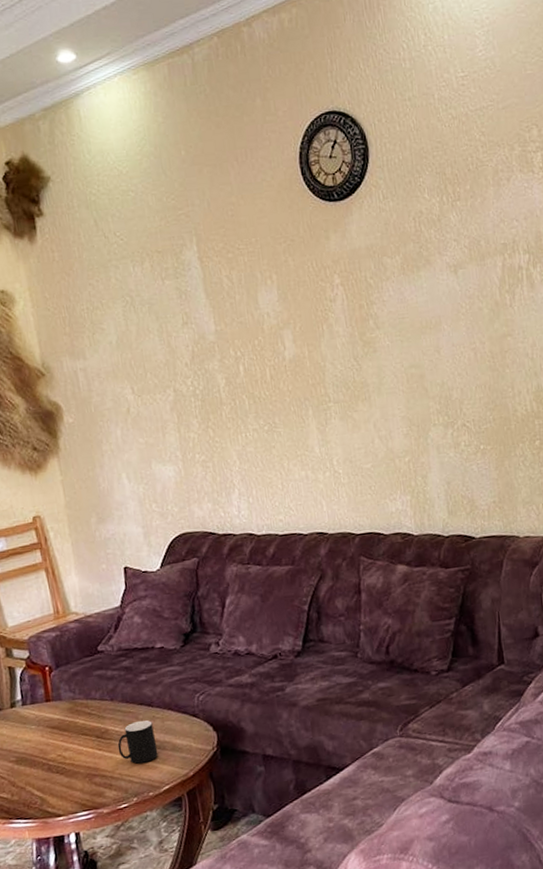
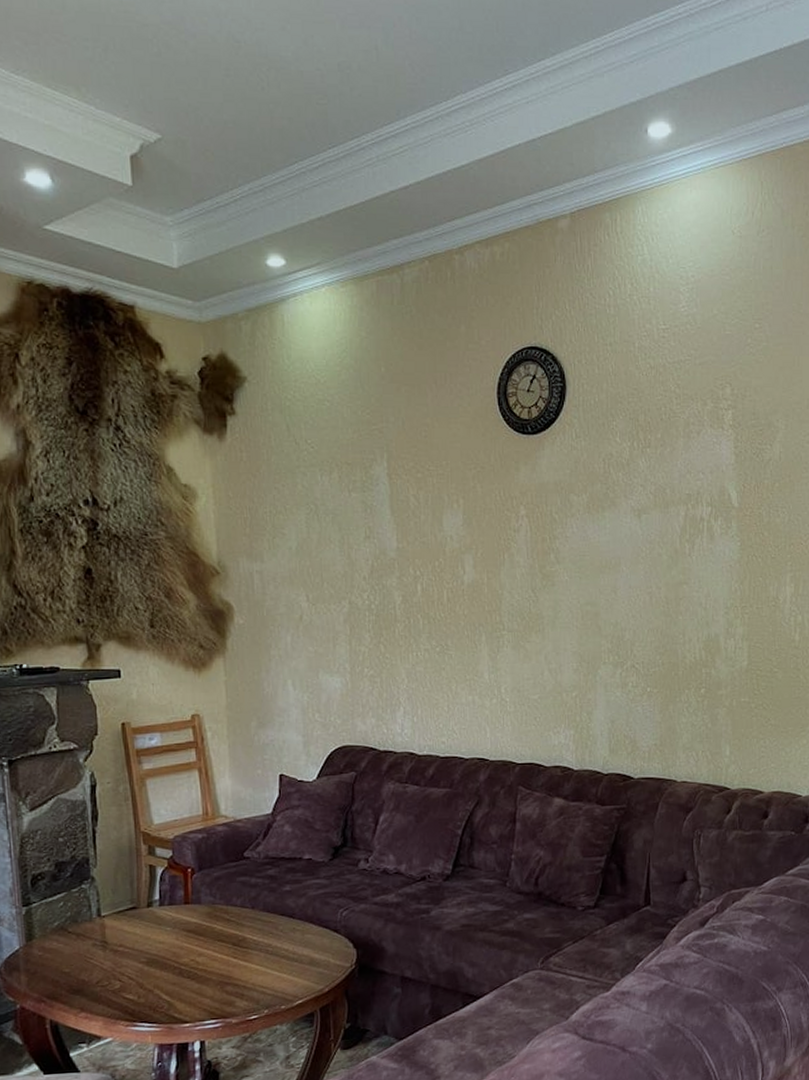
cup: present [117,720,159,764] -> none [254,931,295,975]

